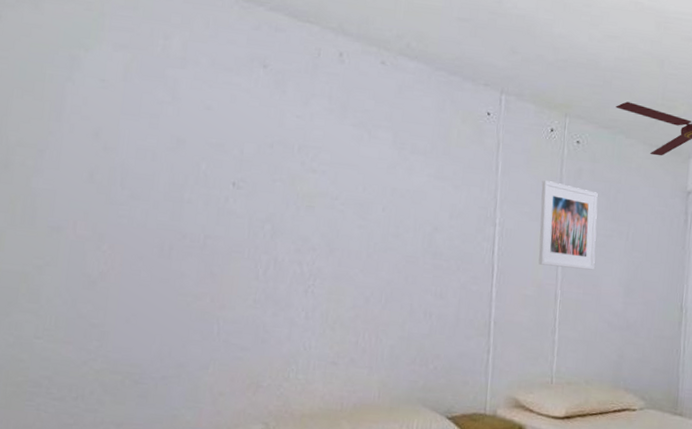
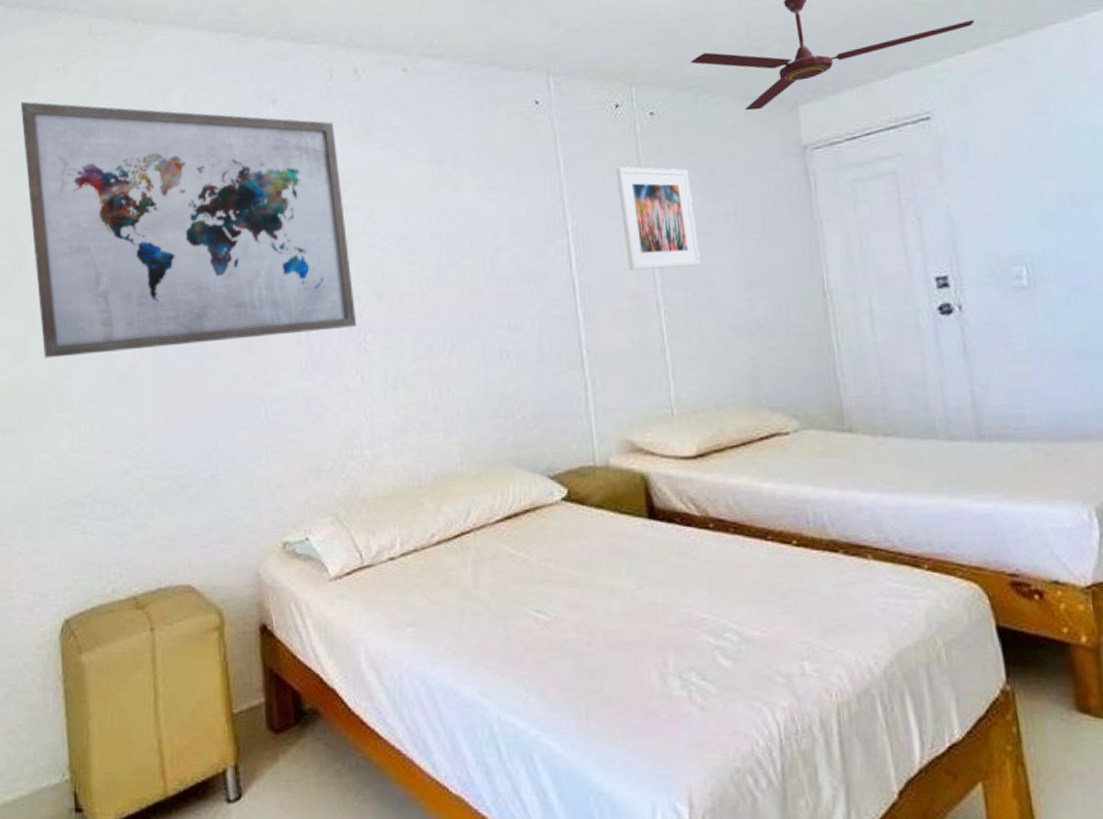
wall art: none [19,16,315,272] -> present [21,101,356,358]

